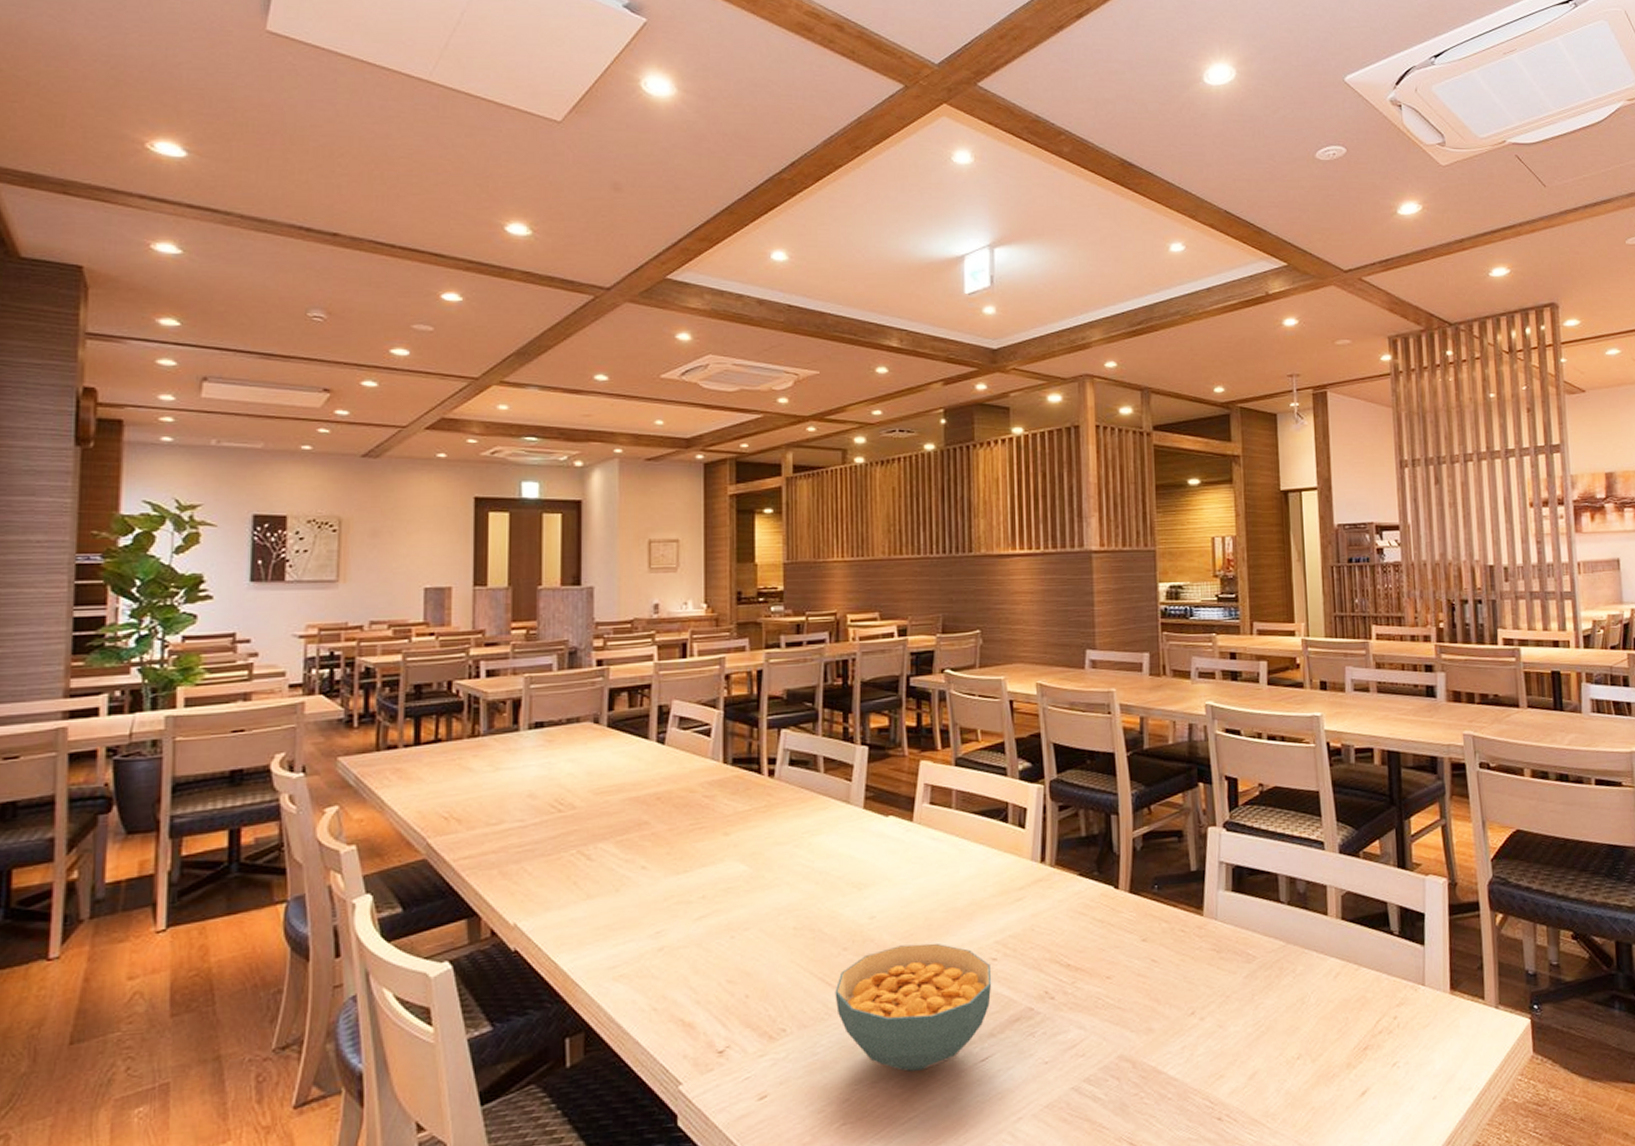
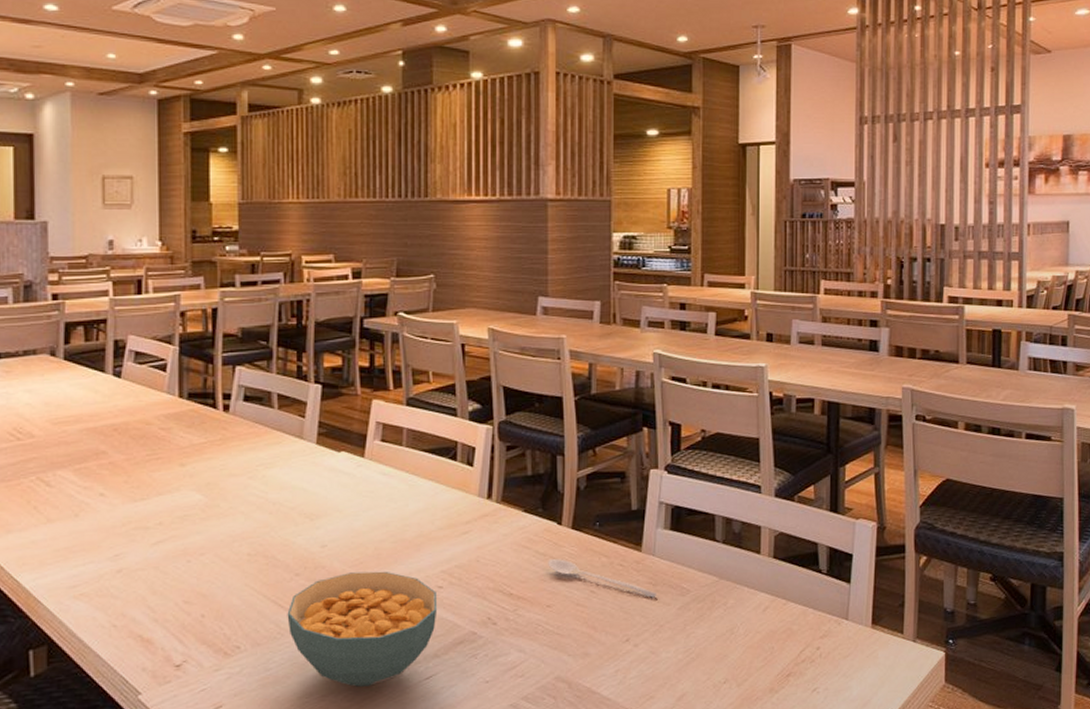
stirrer: none [1106,925,1222,966] -> present [548,559,658,598]

